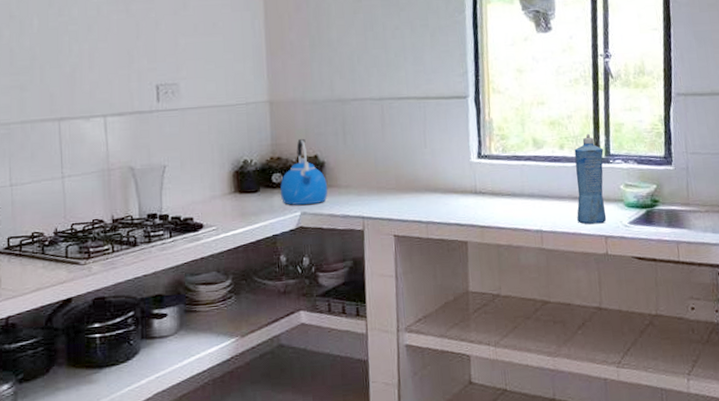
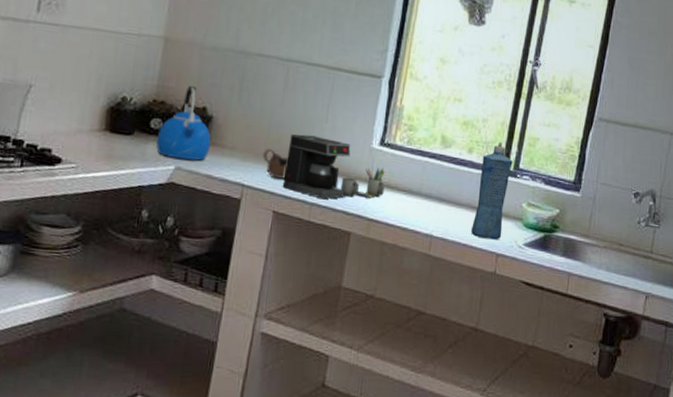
cup: none [375,181,400,206] -> present [263,148,288,179]
coffee maker: none [396,161,490,216] -> present [282,134,385,199]

